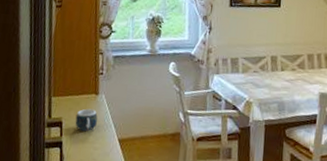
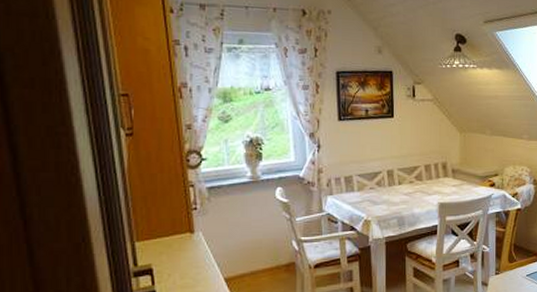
mug: present [75,108,98,132] -> none [169,250,196,276]

